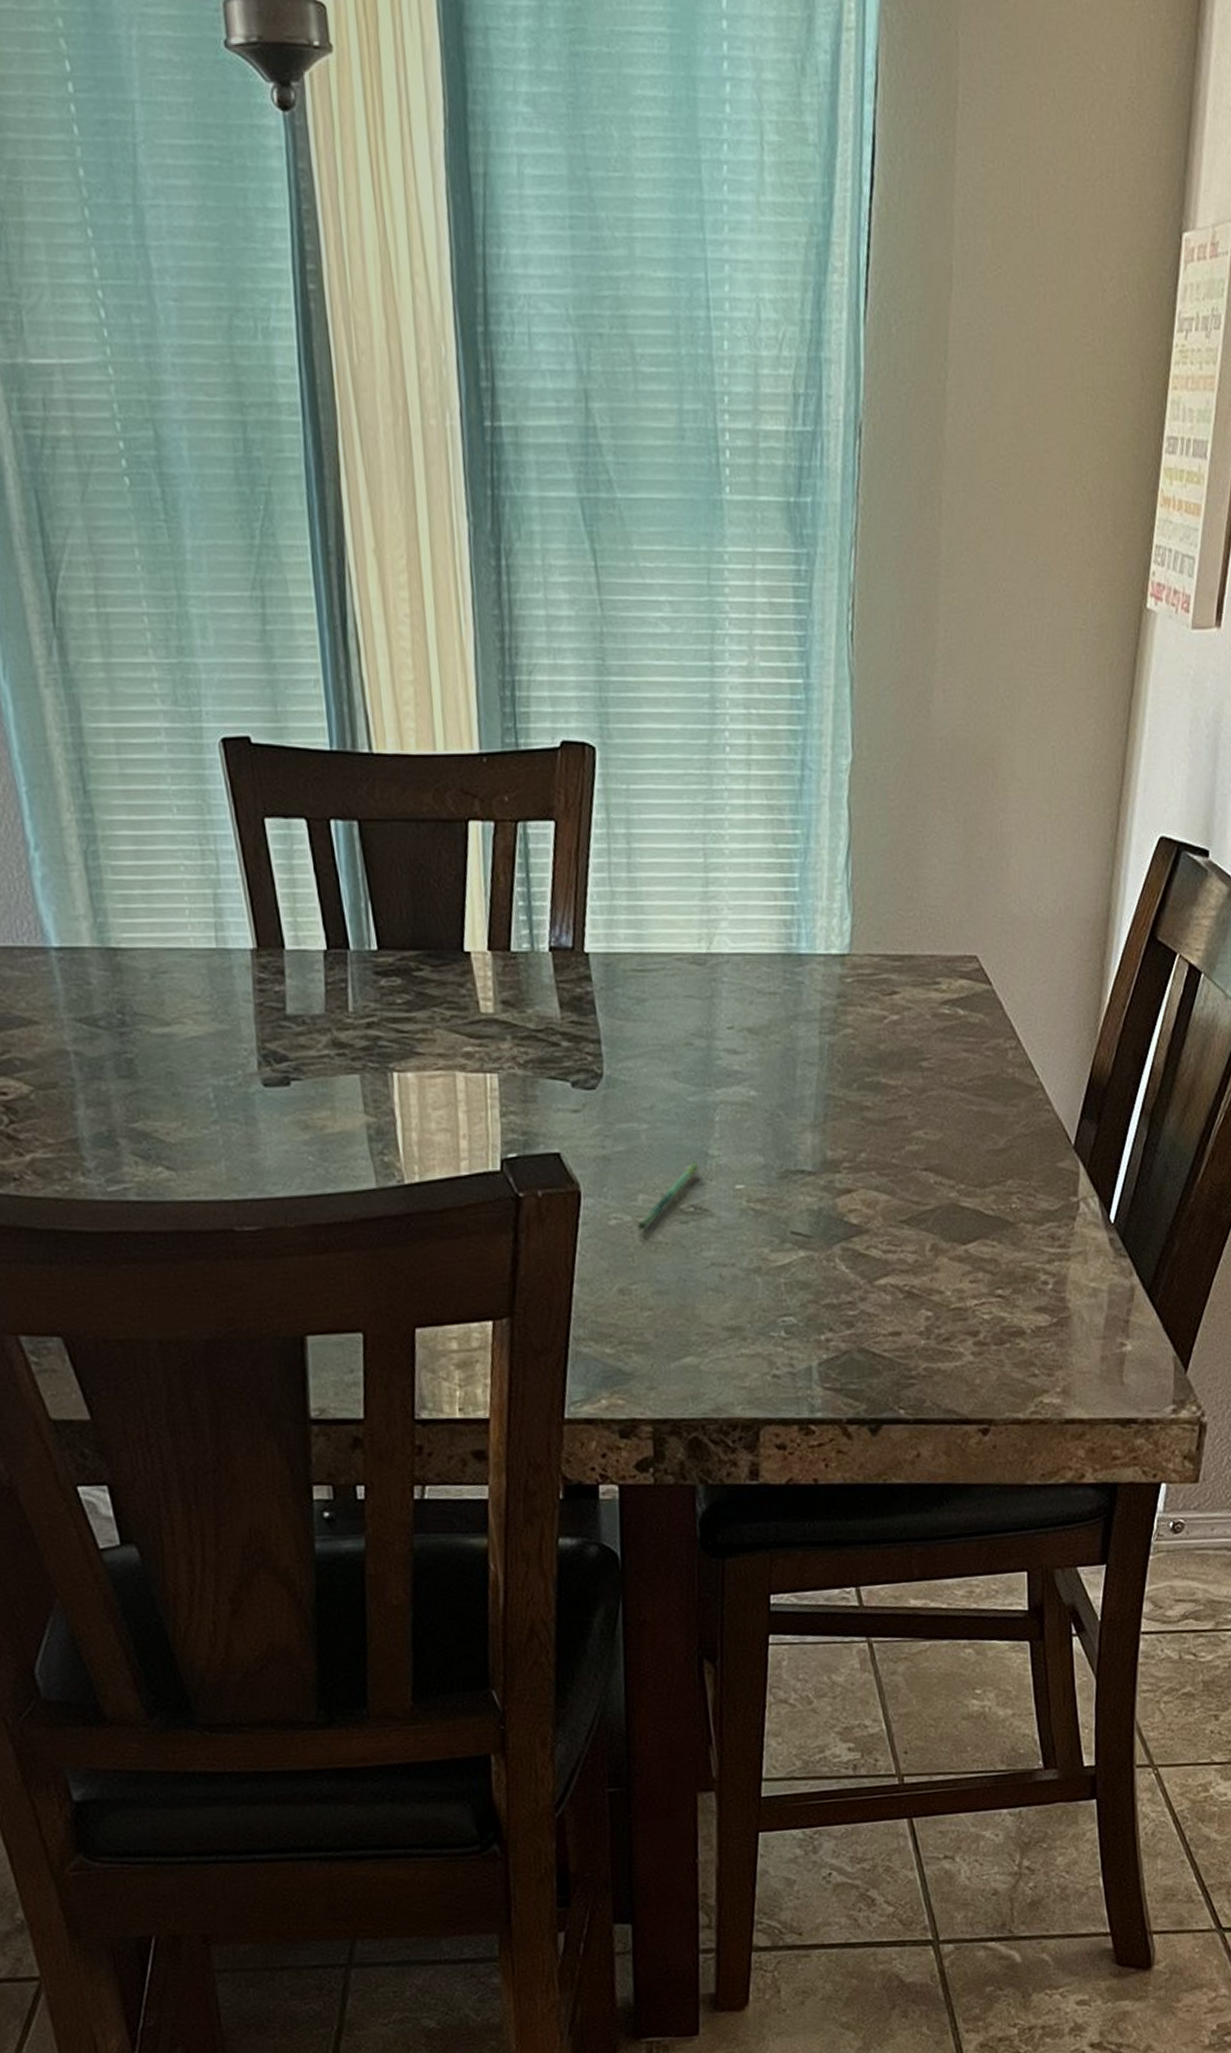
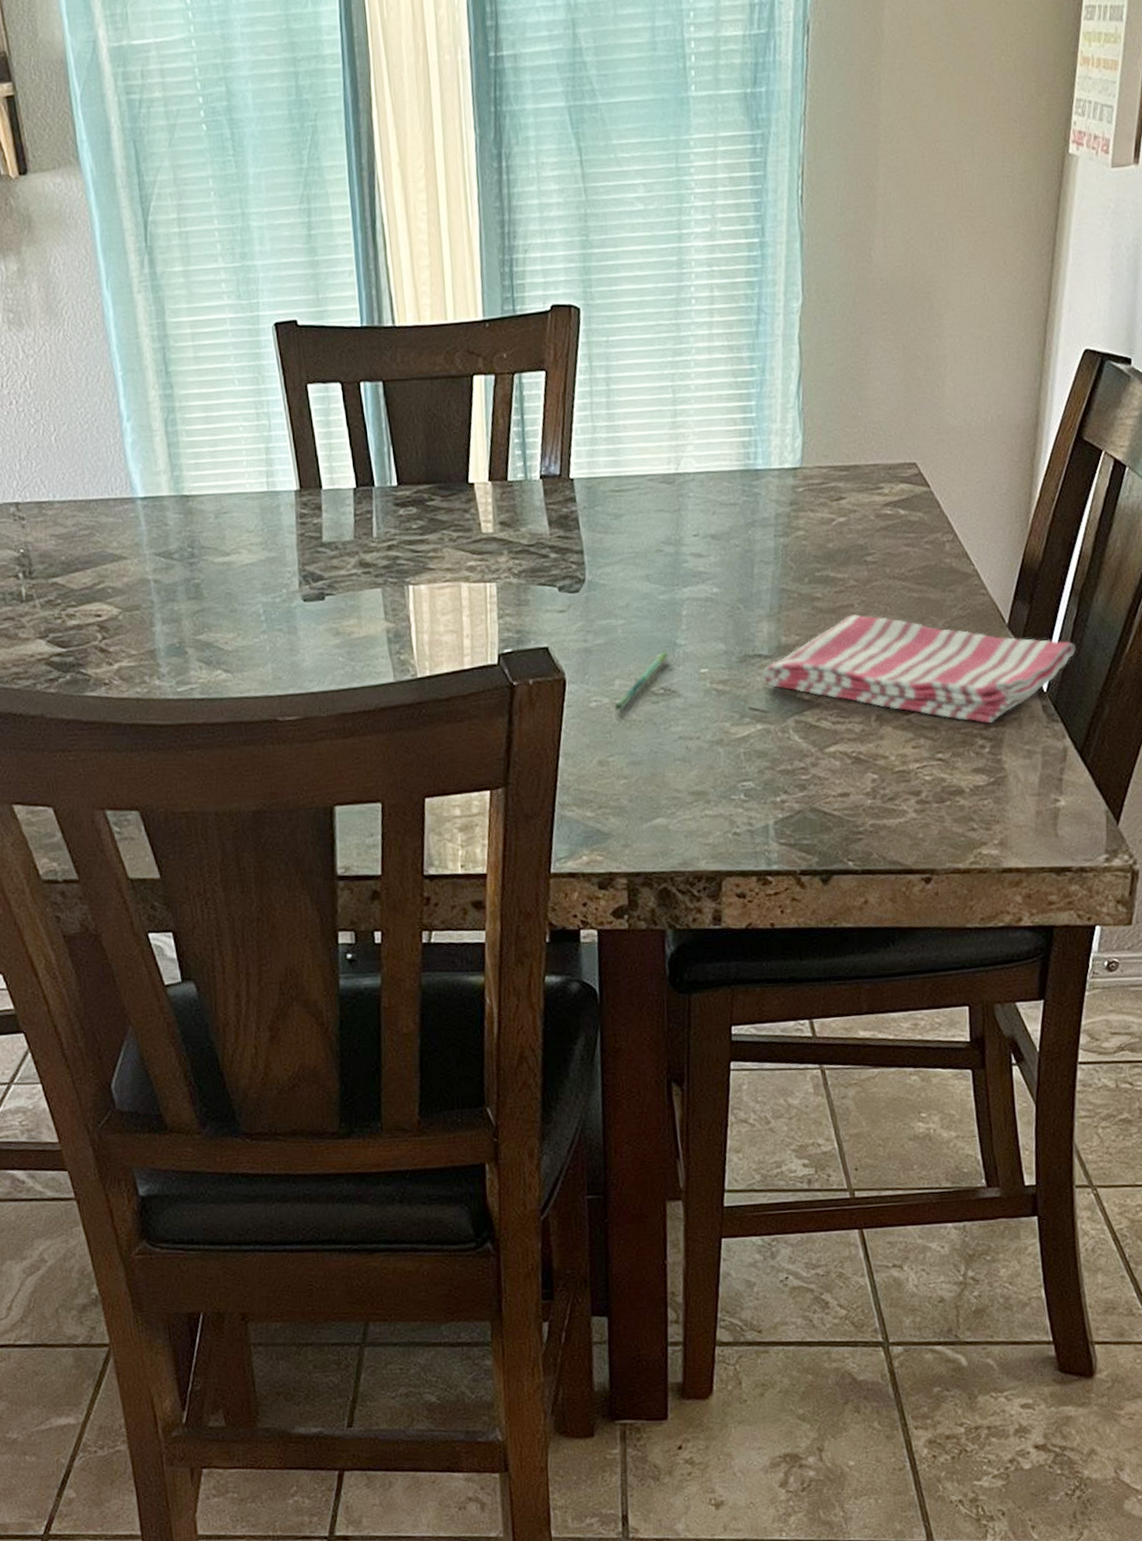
dish towel: none [805,1128,1145,1257] -> present [762,614,1076,724]

